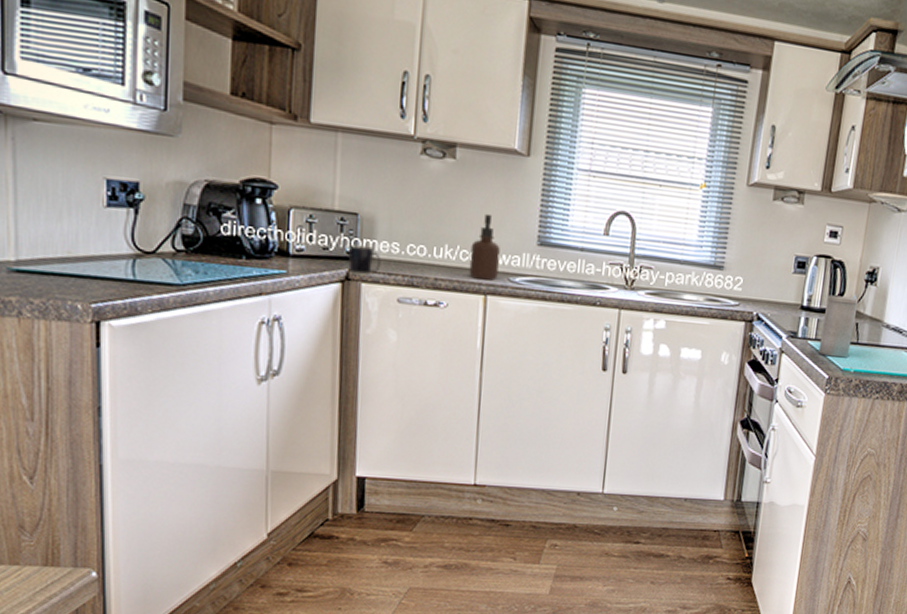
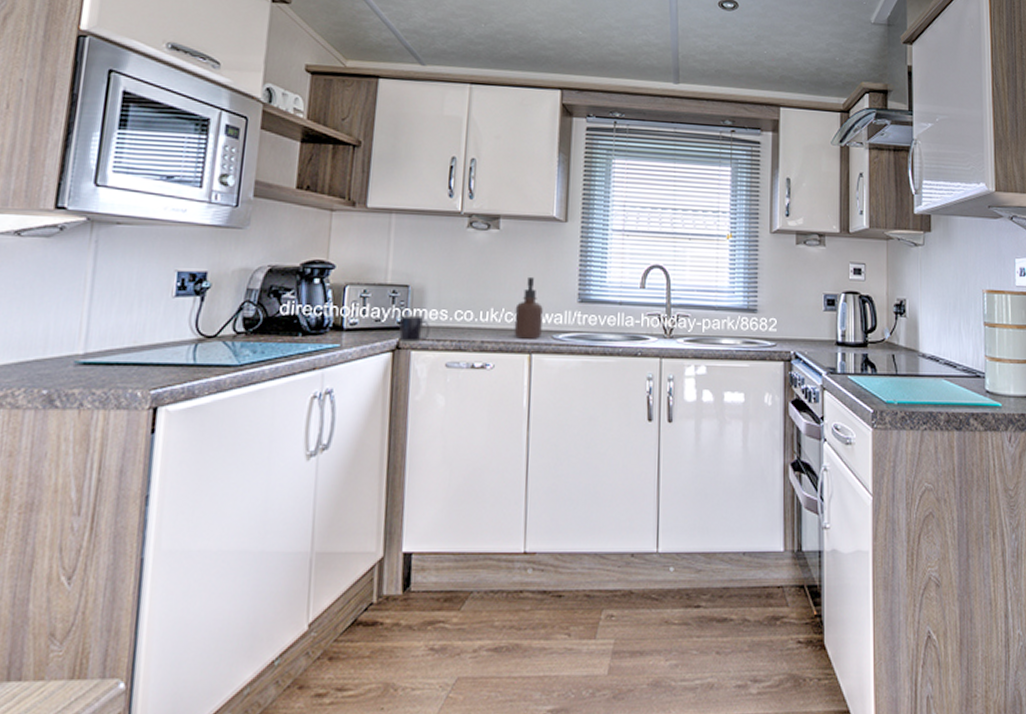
canister: present [817,295,859,359] -> none [858,329,892,392]

